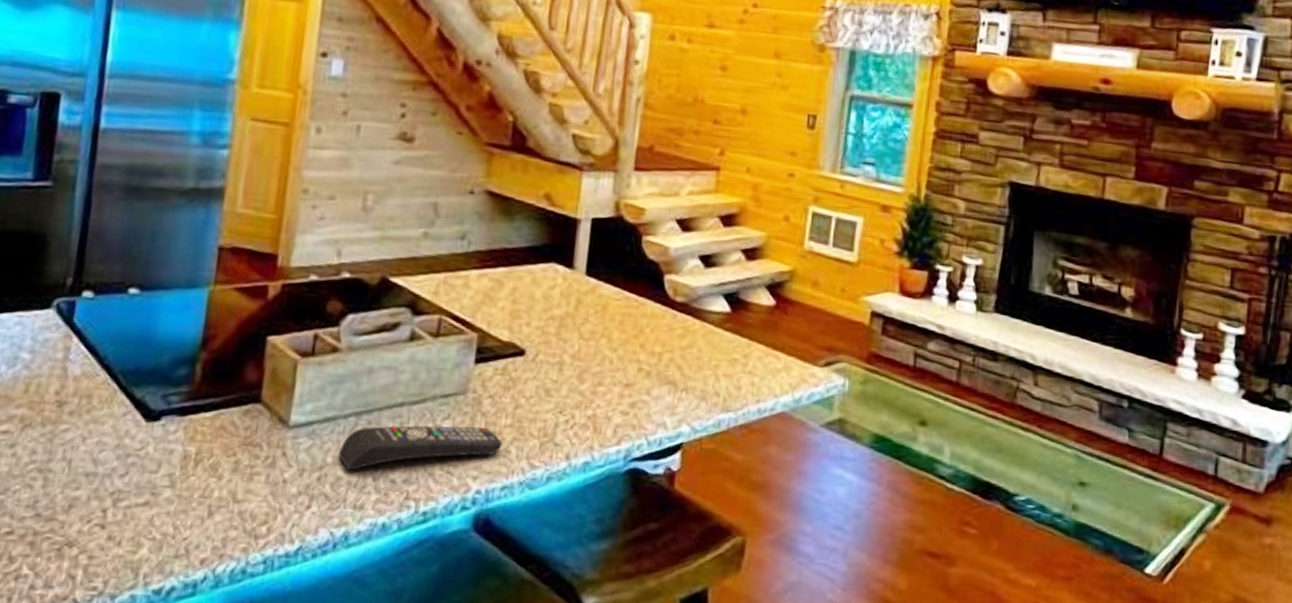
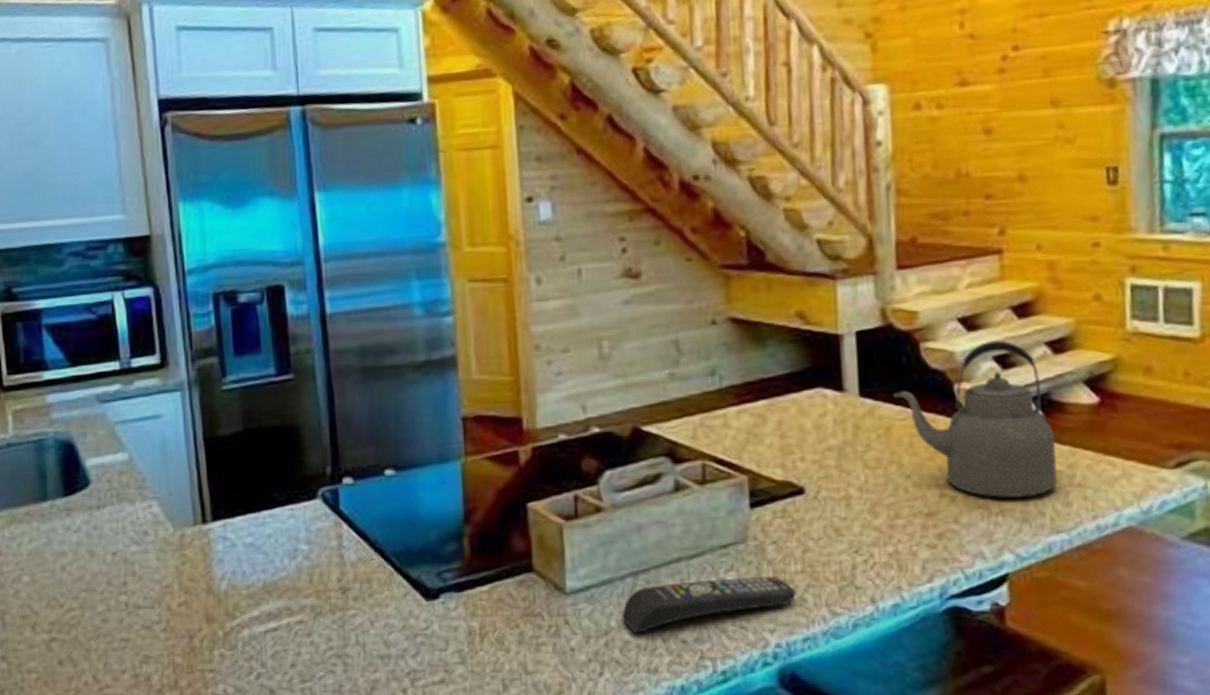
kettle: none [614,242,737,379] -> present [893,341,1057,498]

